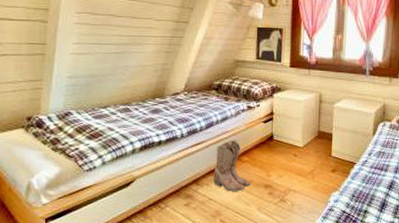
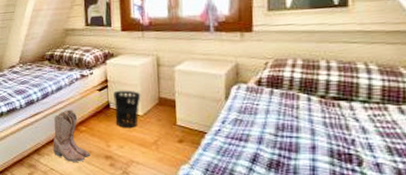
wastebasket: none [277,123,303,158] -> present [113,90,141,127]

